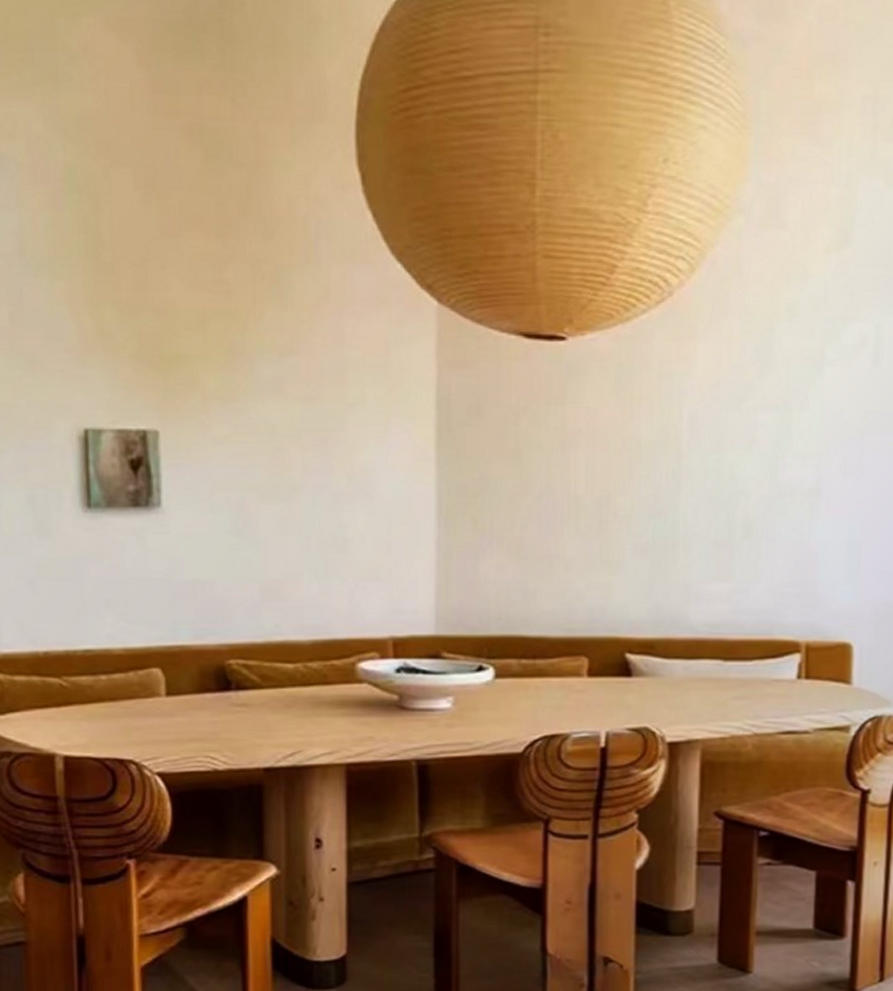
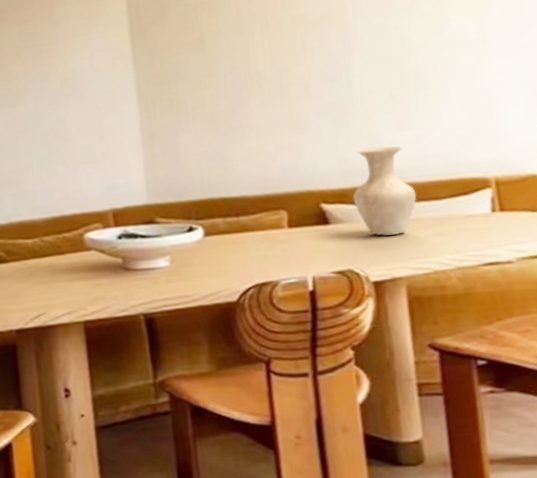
vase: none [660,597,726,695] -> present [352,146,417,236]

